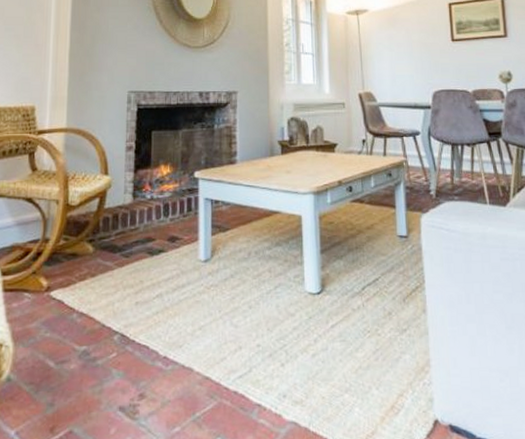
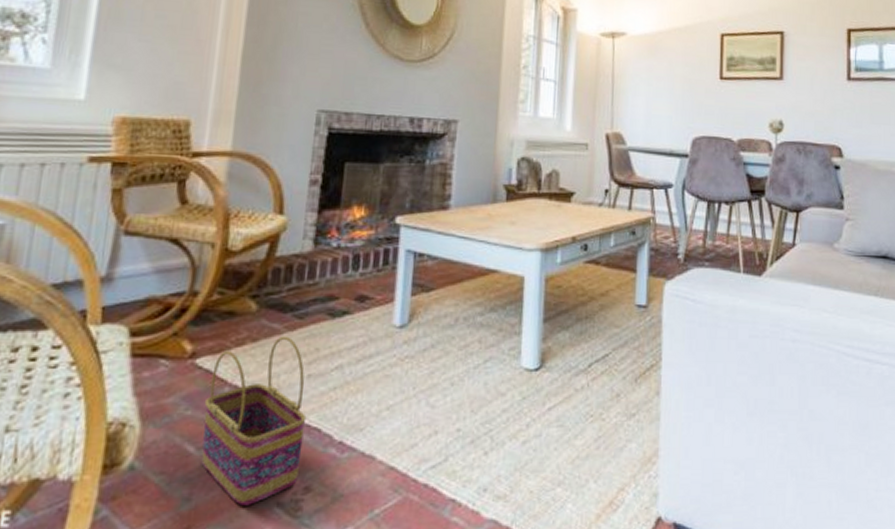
basket: none [59,272,137,410] -> present [201,336,307,506]

